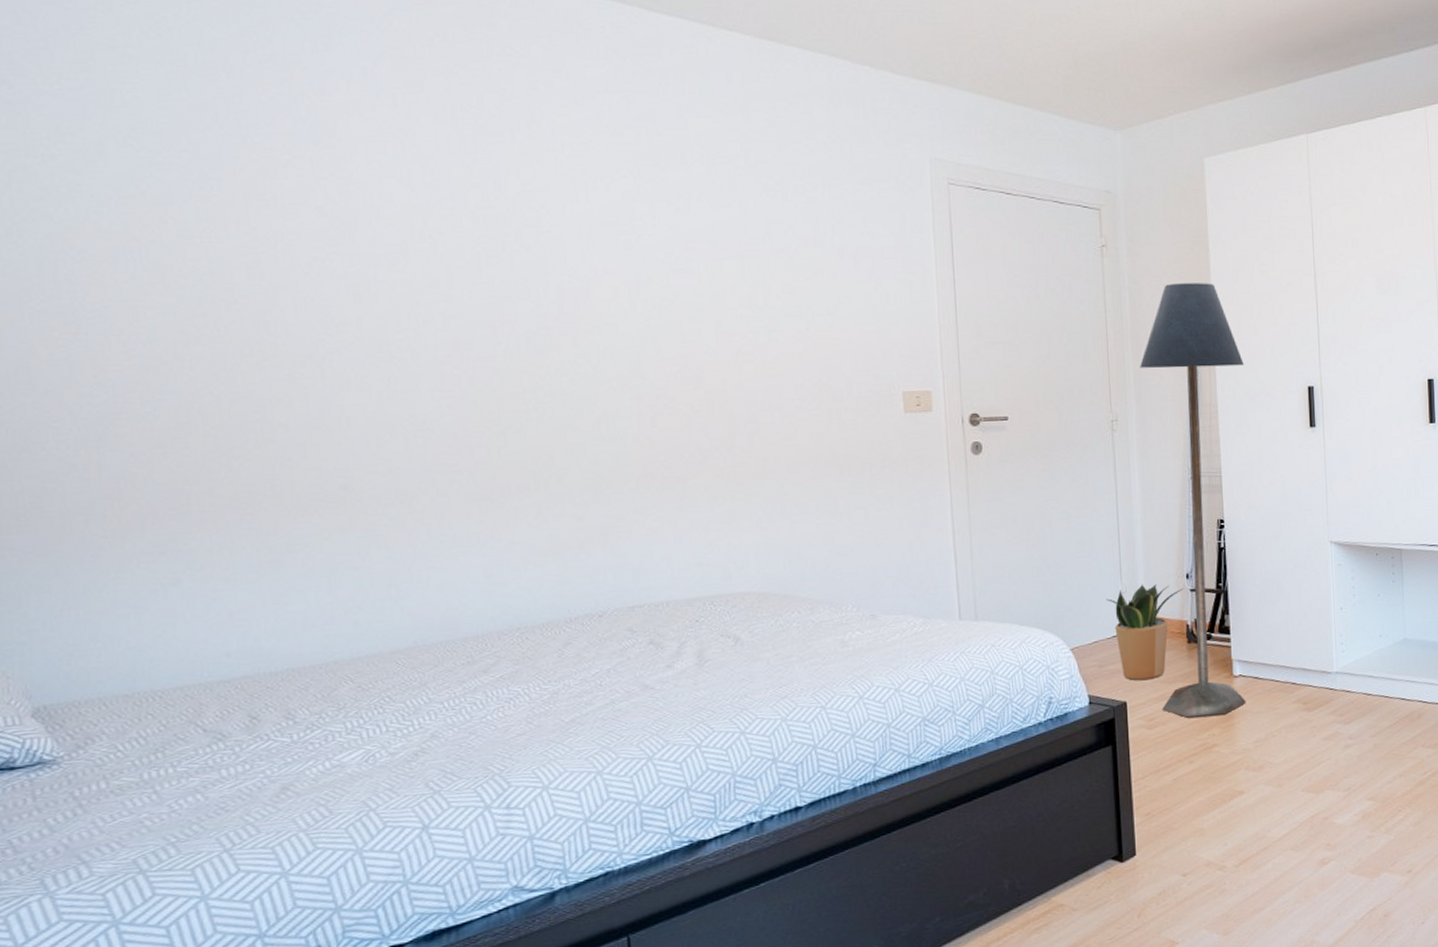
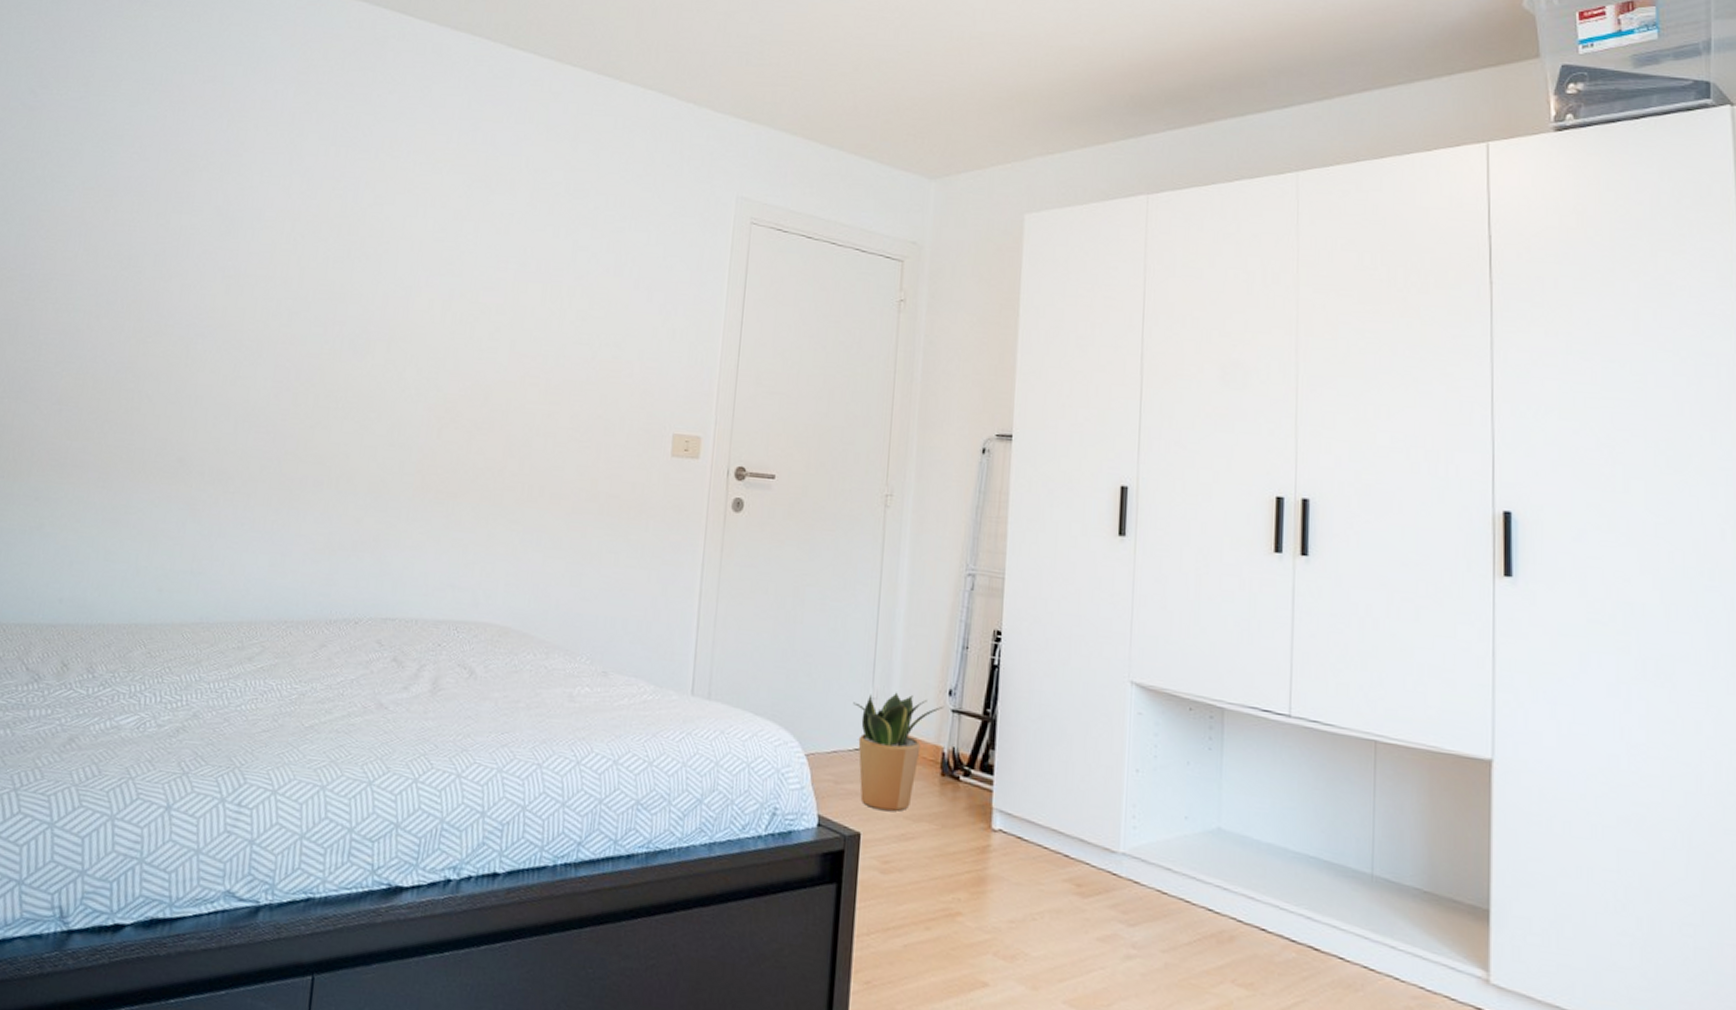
floor lamp: present [1140,283,1246,718] -> none [902,348,1045,877]

